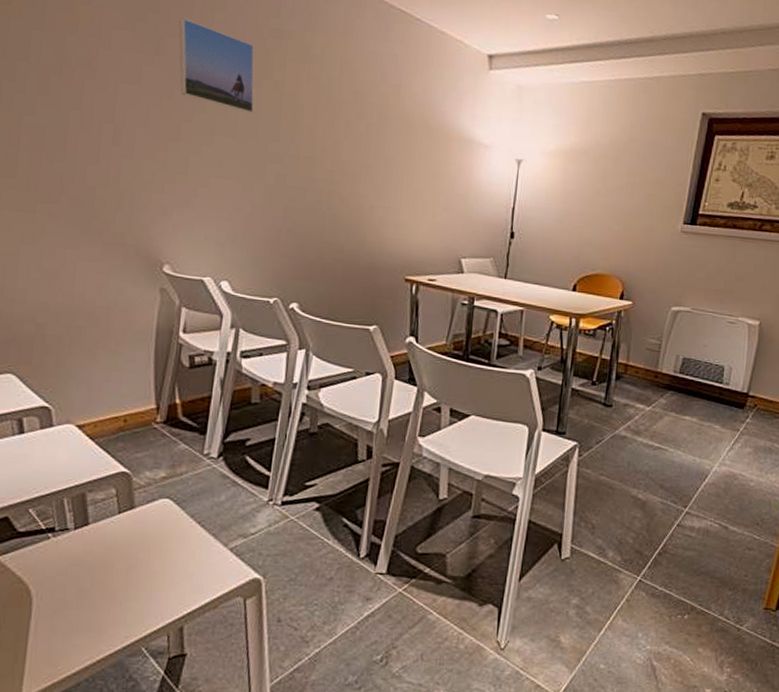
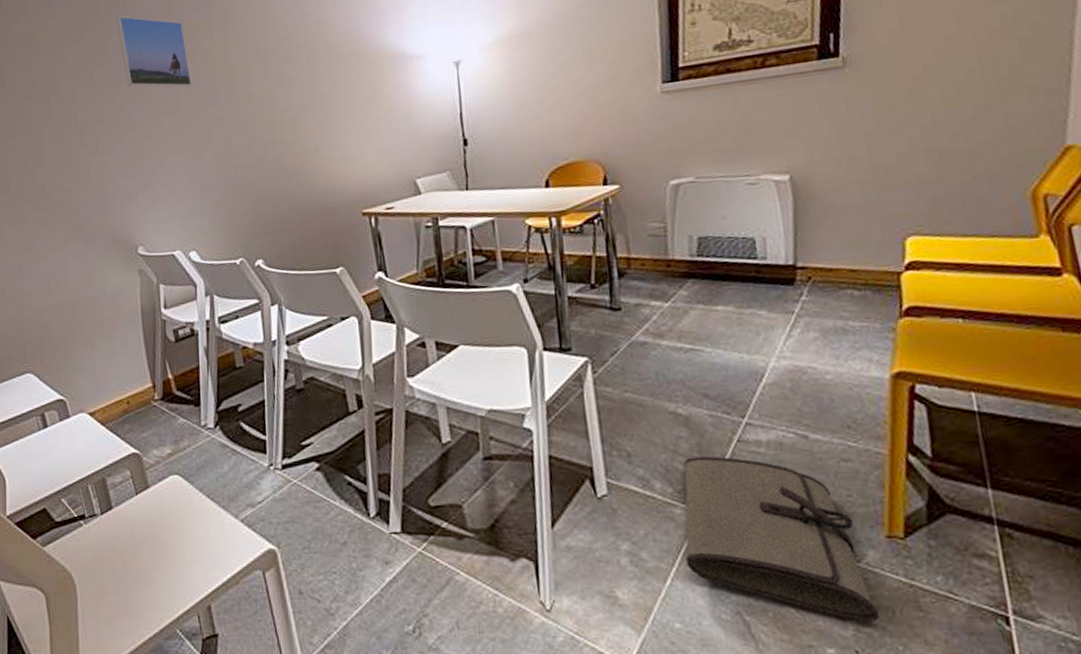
tool roll: none [619,534,747,670] -> present [683,456,880,621]

